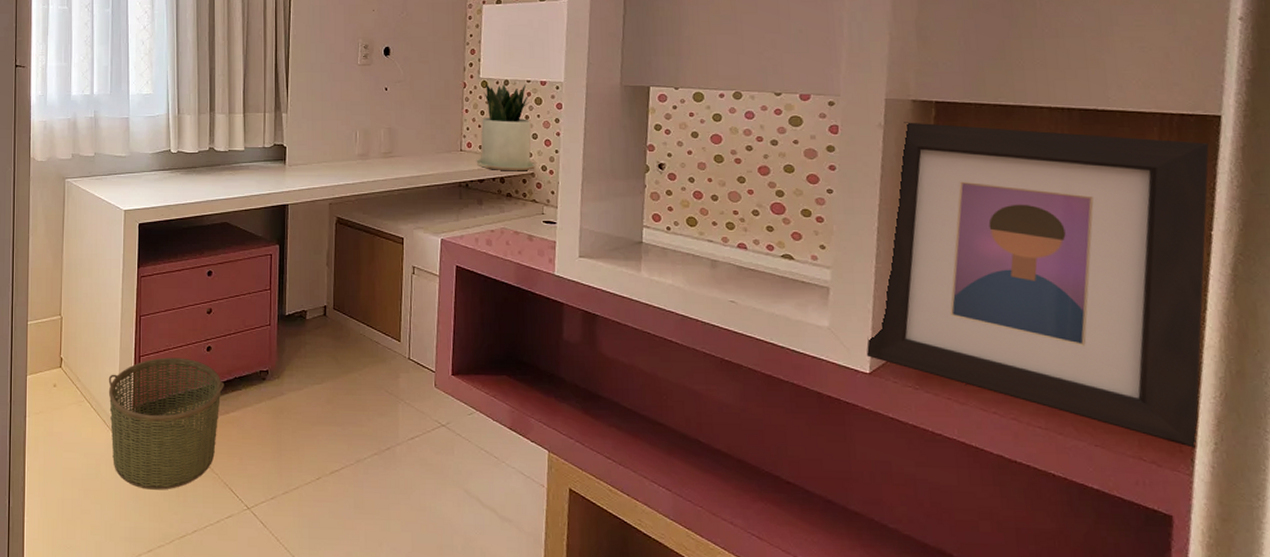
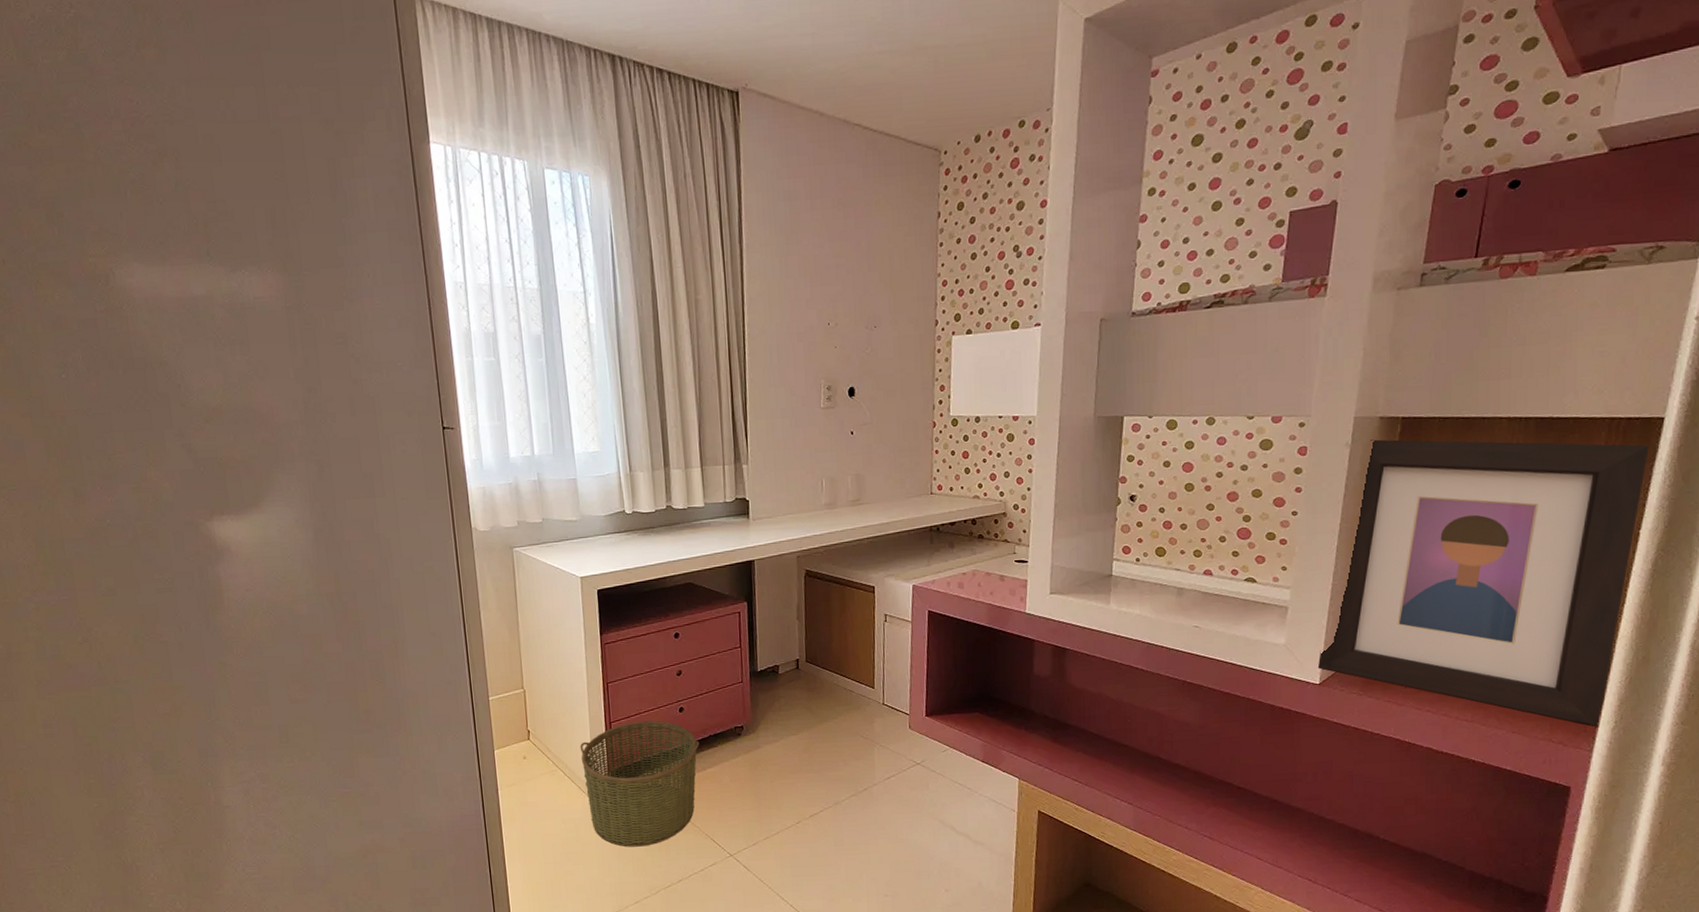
planter: present [475,84,536,171] -> none [945,420,1008,513]

